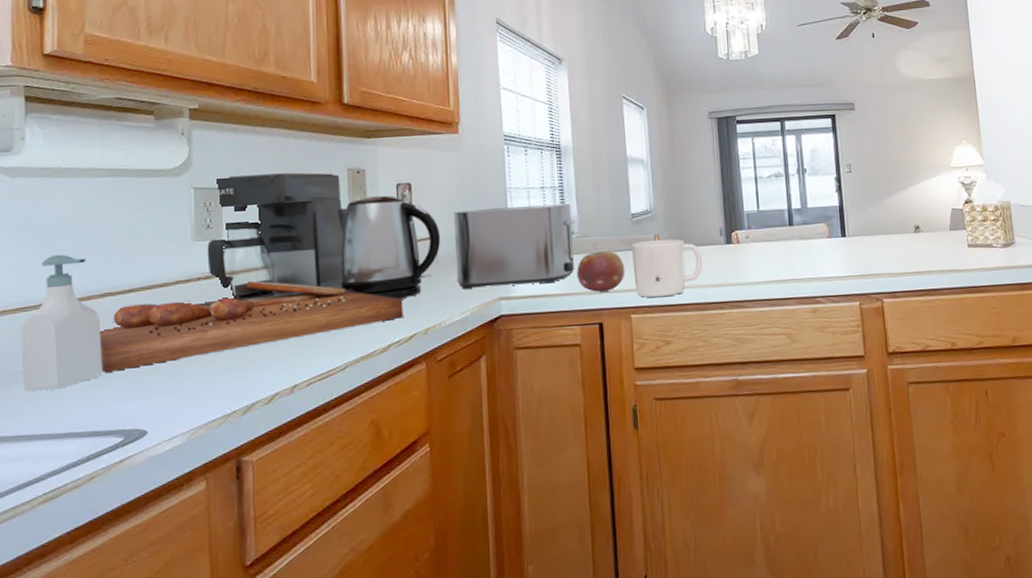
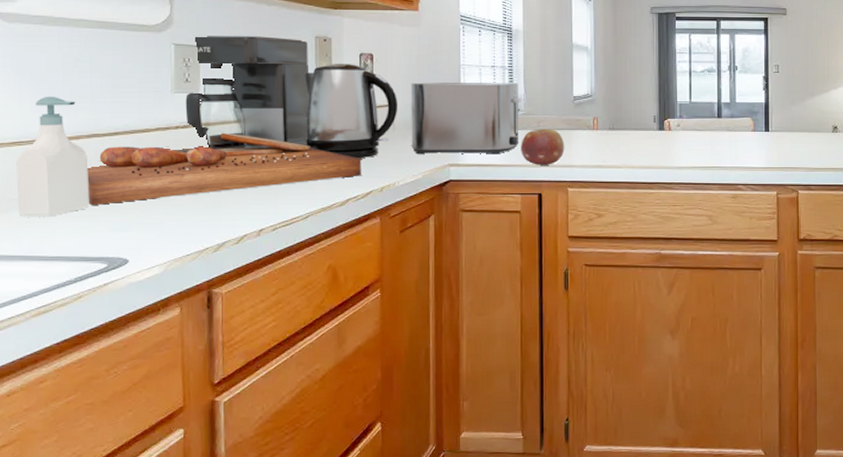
mug: present [632,239,703,298] -> none [572,123,636,175]

